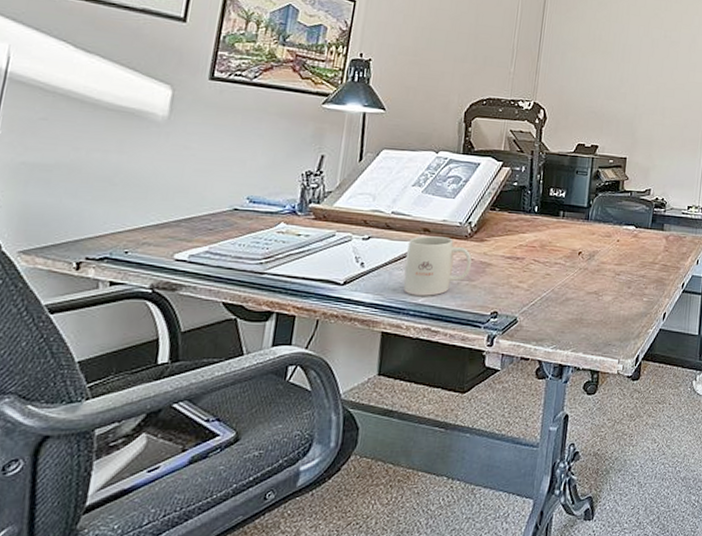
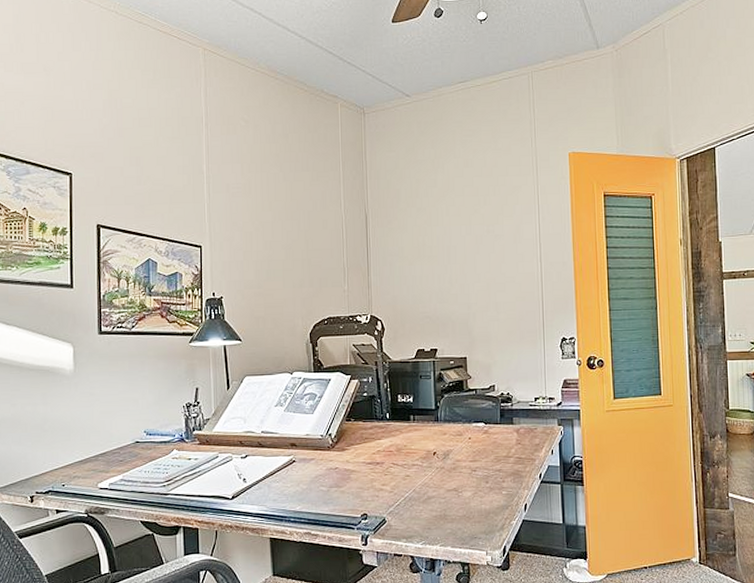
mug: present [403,236,473,296] -> none [279,449,338,504]

